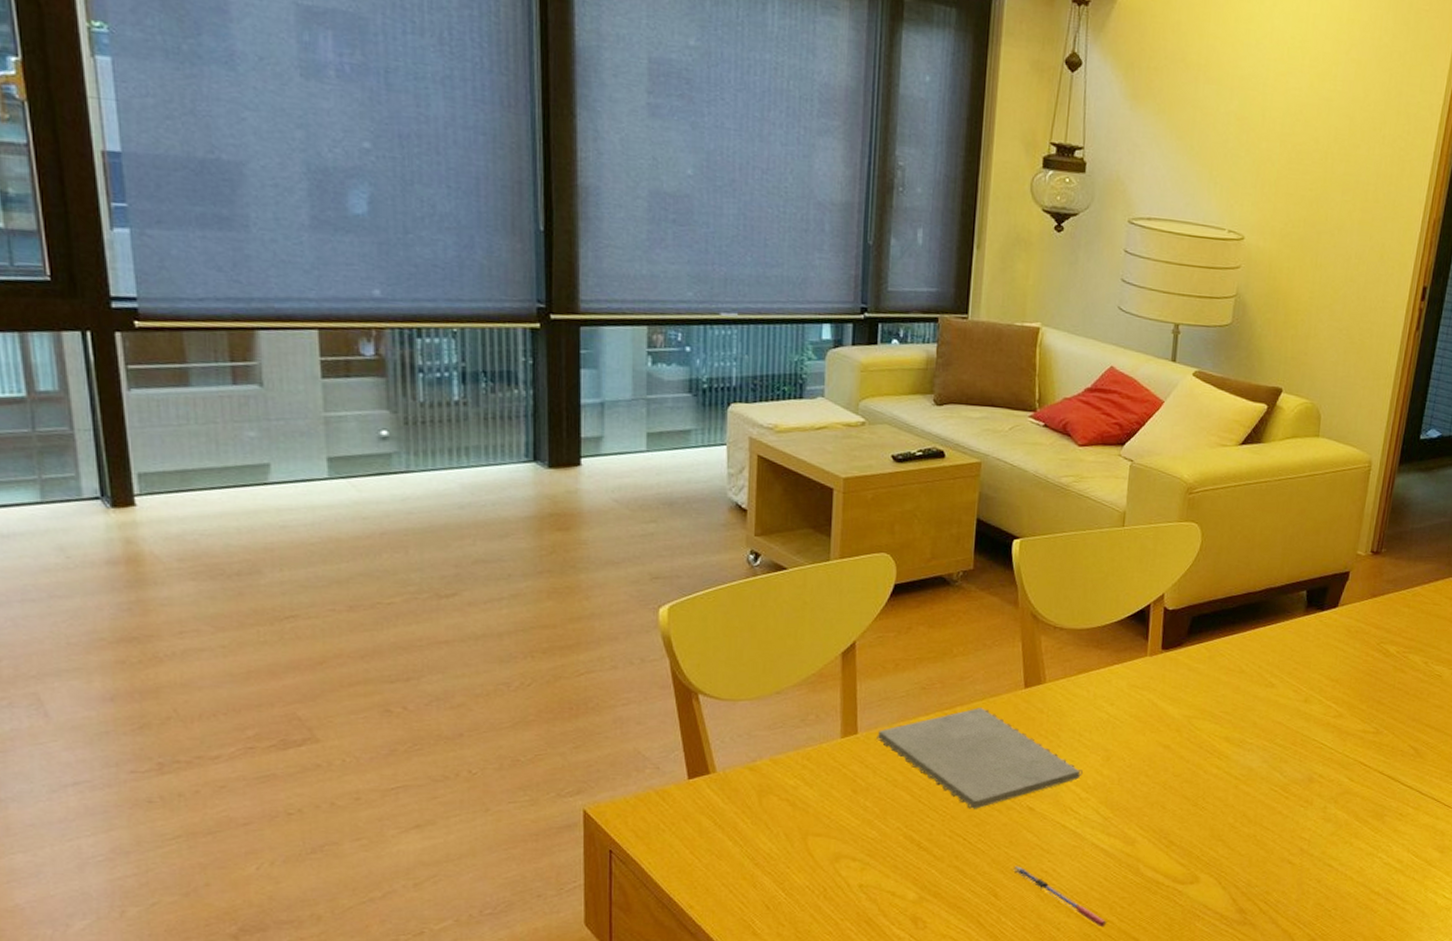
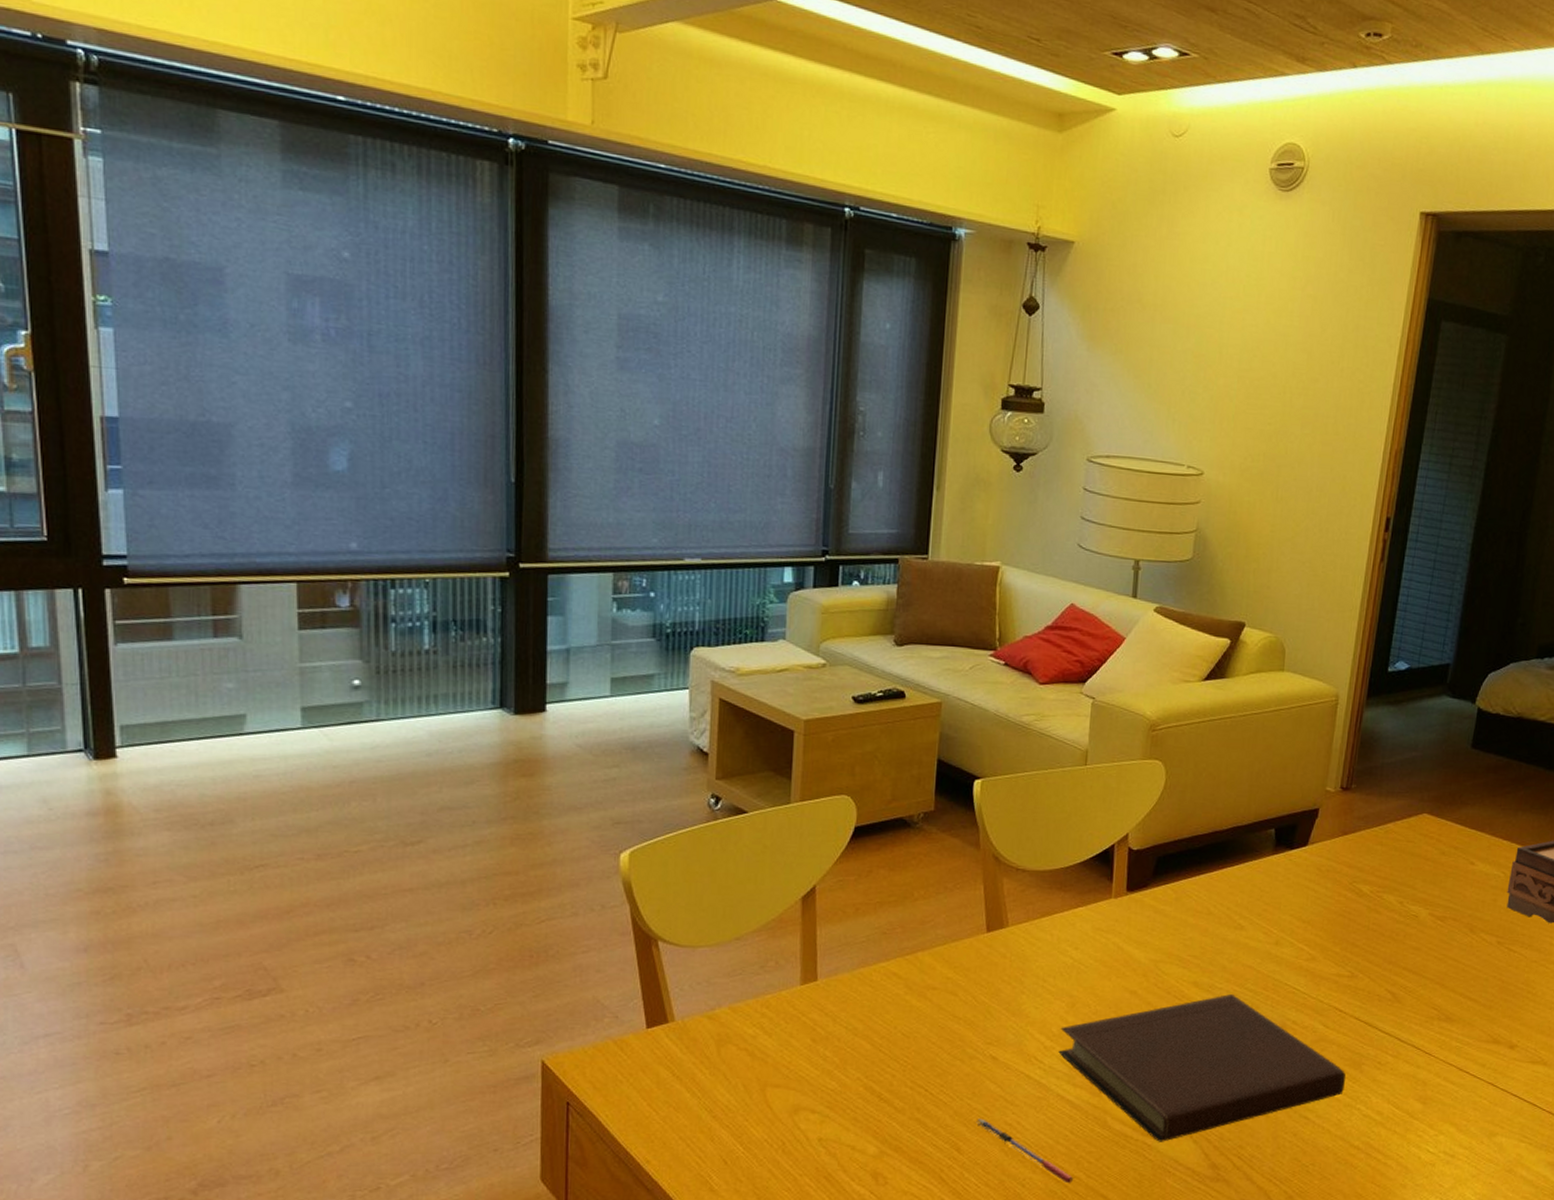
notepad: present [876,708,1083,809] -> none [836,953,1047,1059]
notebook: none [1093,748,1369,888] -> present [1058,993,1346,1142]

